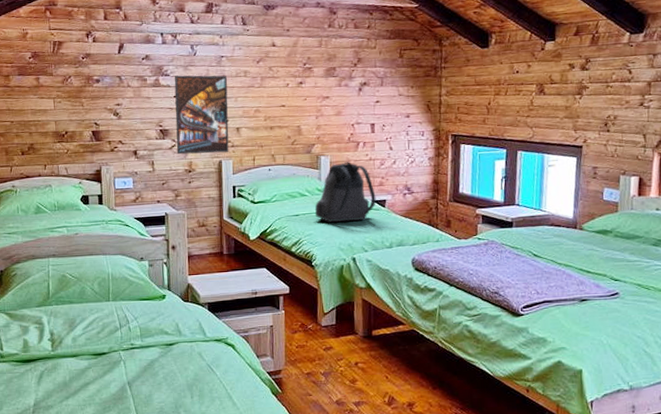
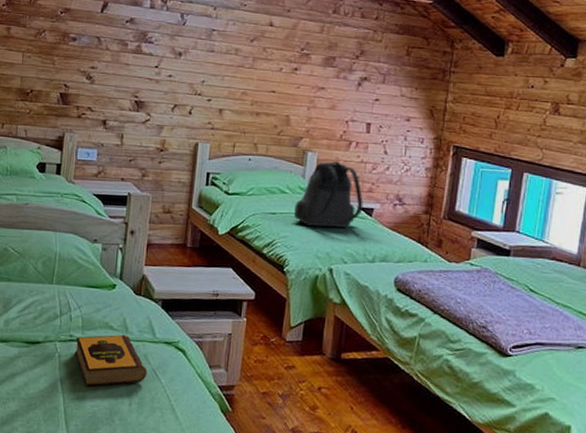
hardback book: none [136,337,204,386] -> present [74,334,148,387]
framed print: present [174,75,229,155] -> none [150,44,217,135]

